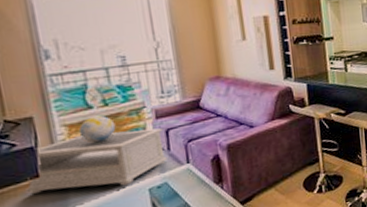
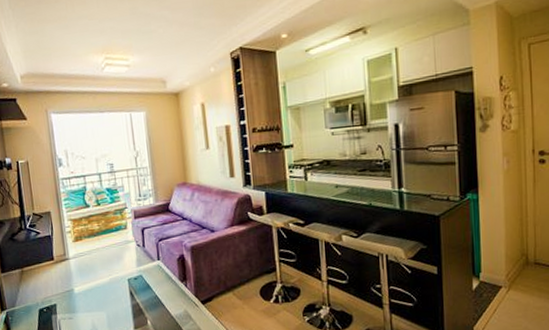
coffee table: present [24,128,167,194] -> none [44,227,142,274]
decorative globe: present [78,115,116,143] -> none [79,213,105,236]

